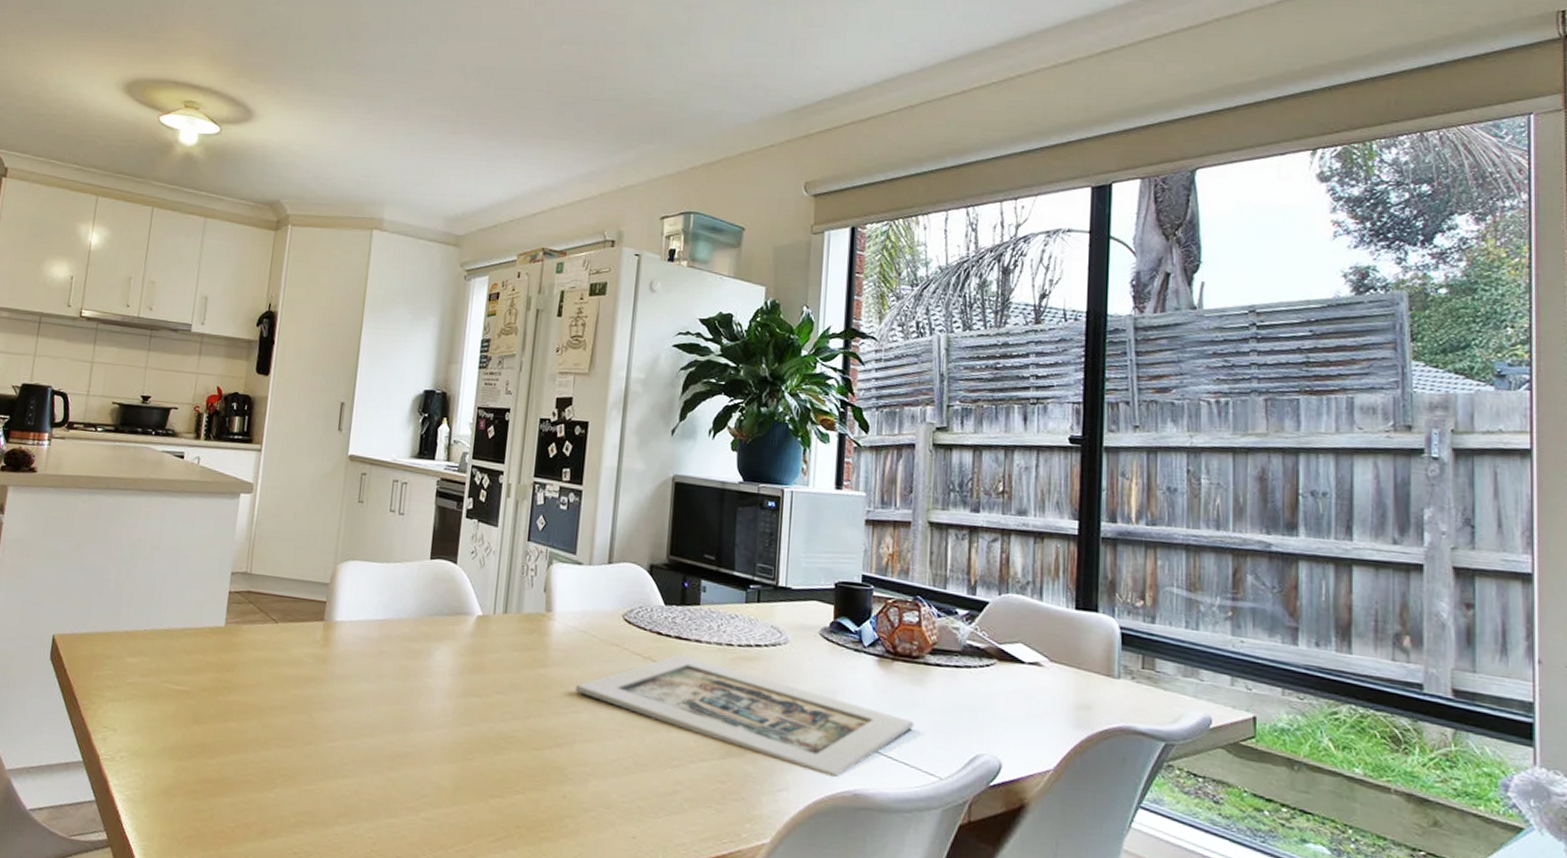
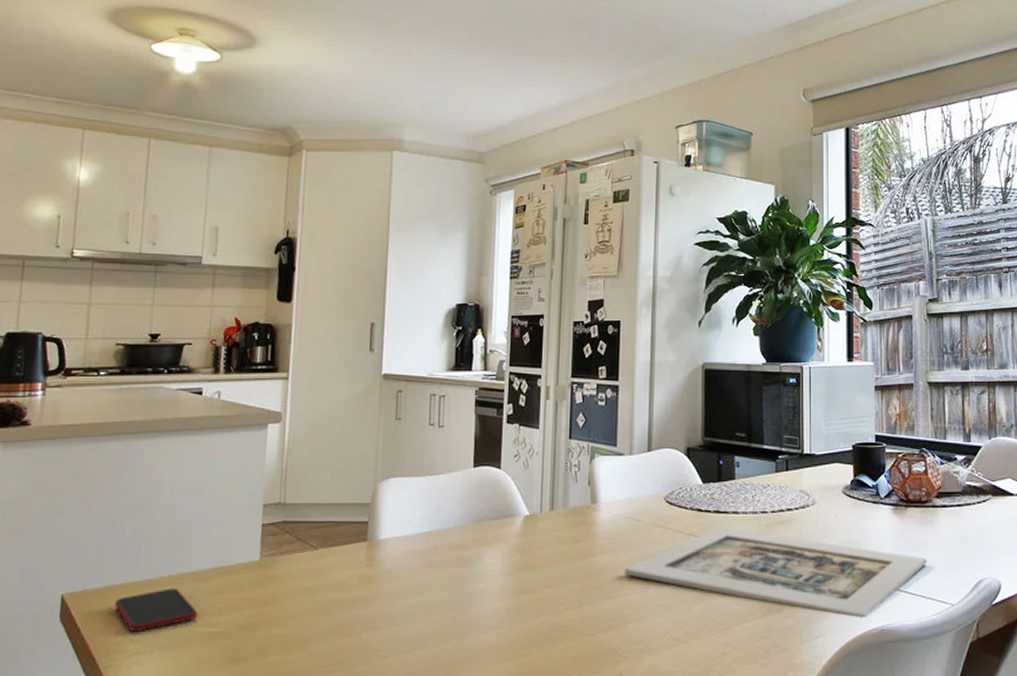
smartphone: none [96,642,168,680] -> present [114,588,199,631]

